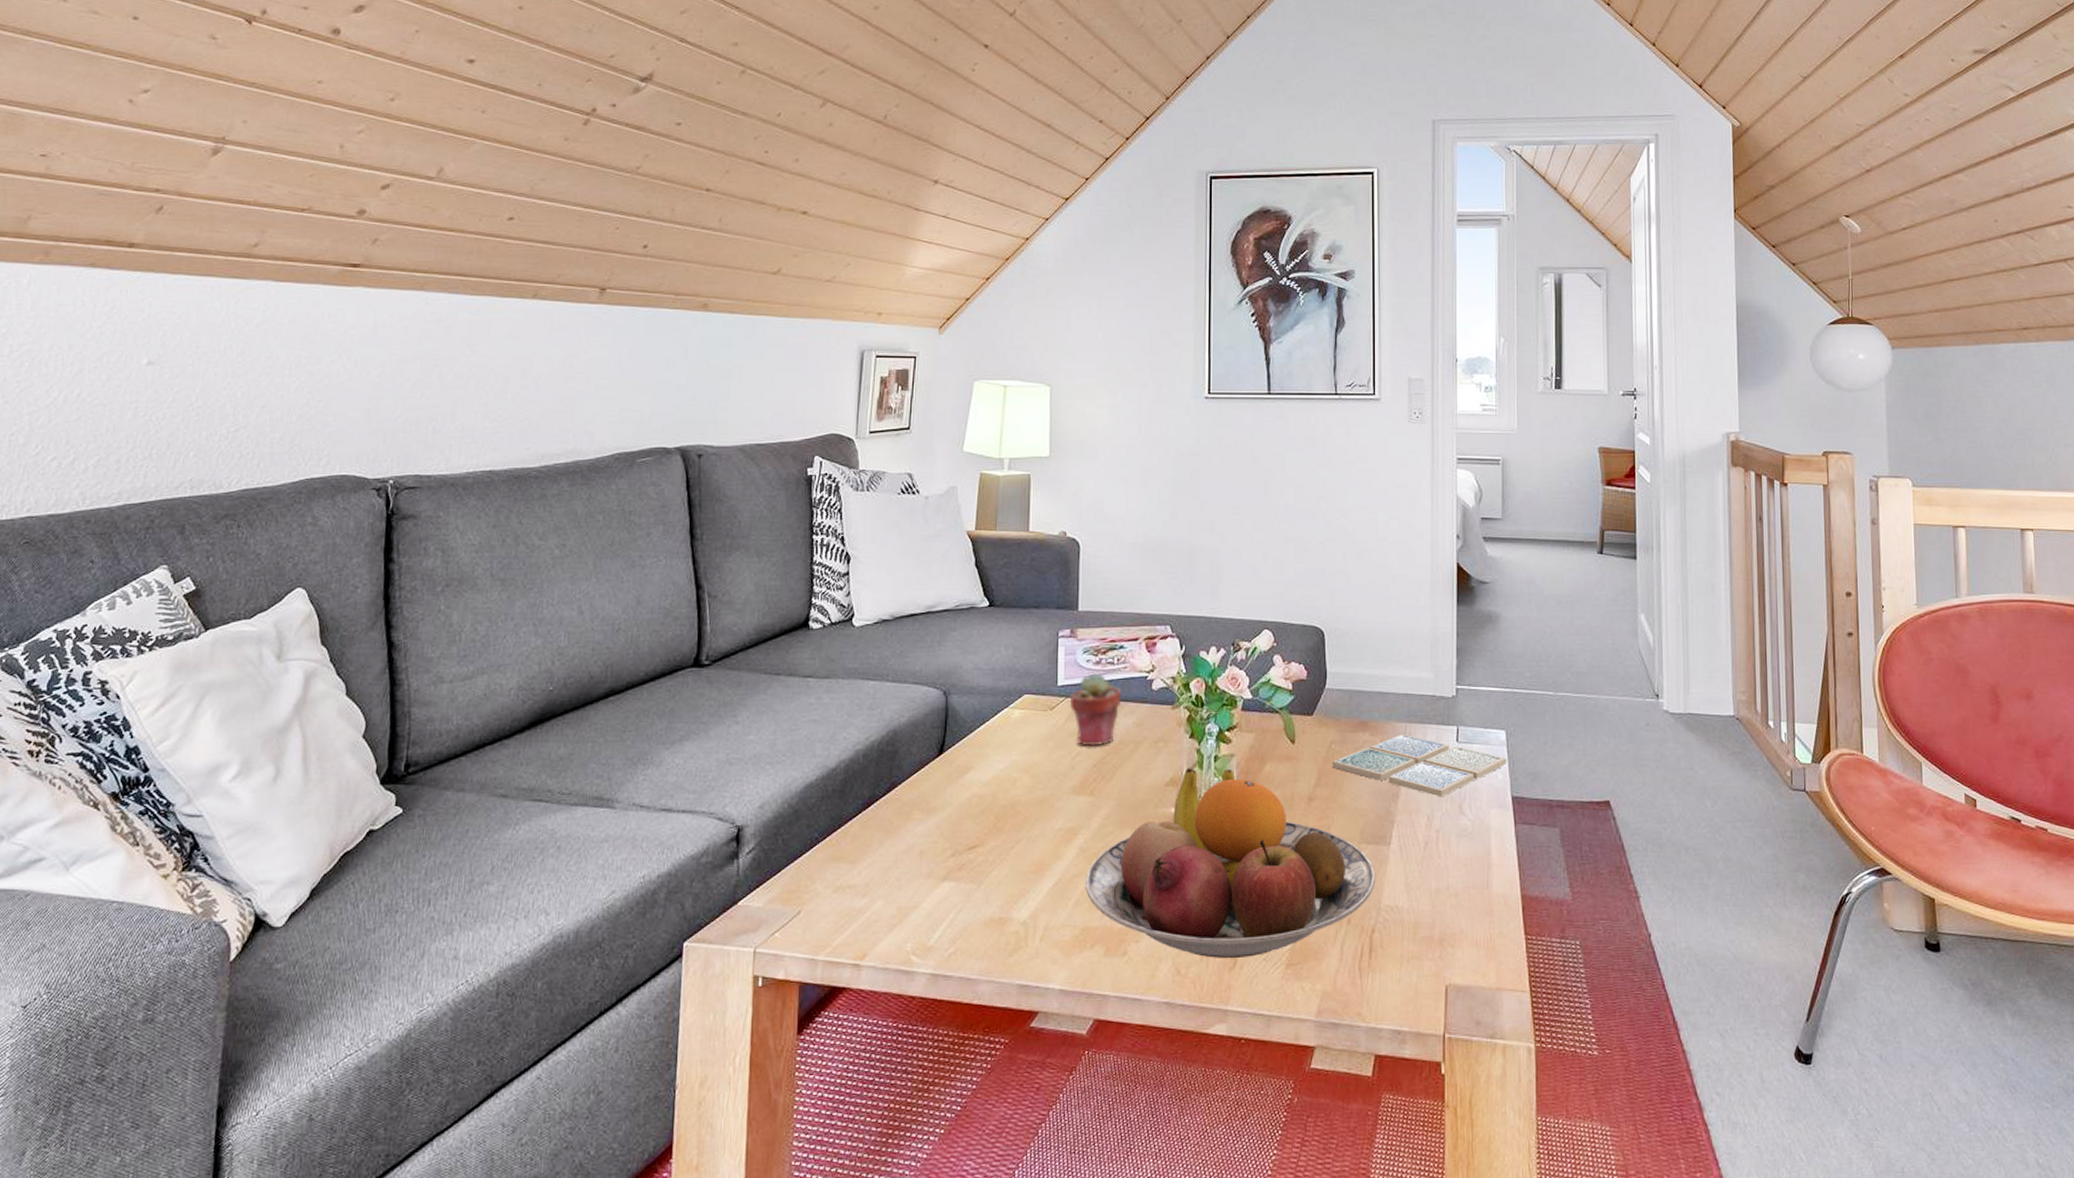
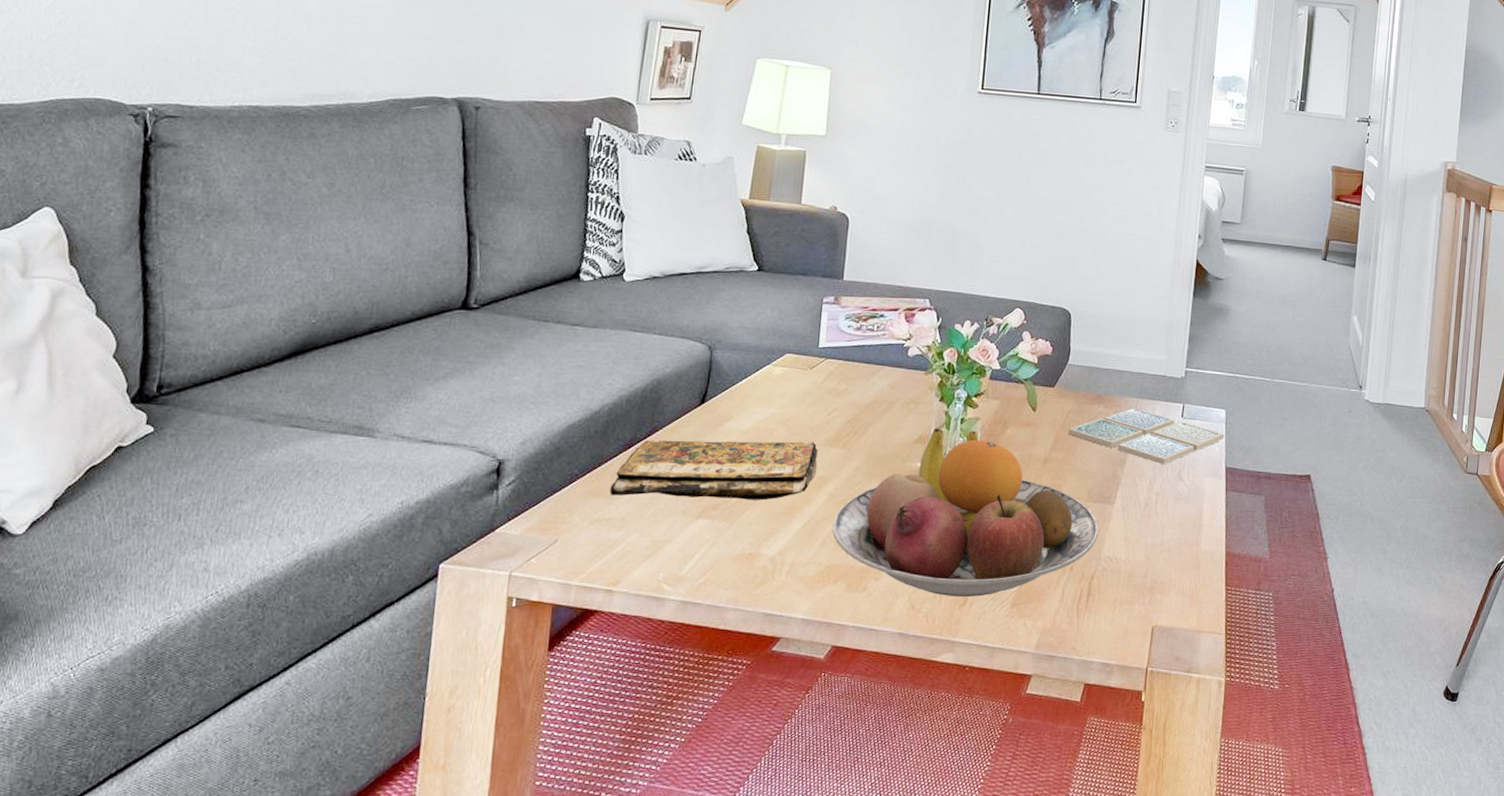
book: none [851,791,1065,859] -> present [610,439,818,500]
potted succulent: present [1069,673,1122,747] -> none [828,338,879,404]

